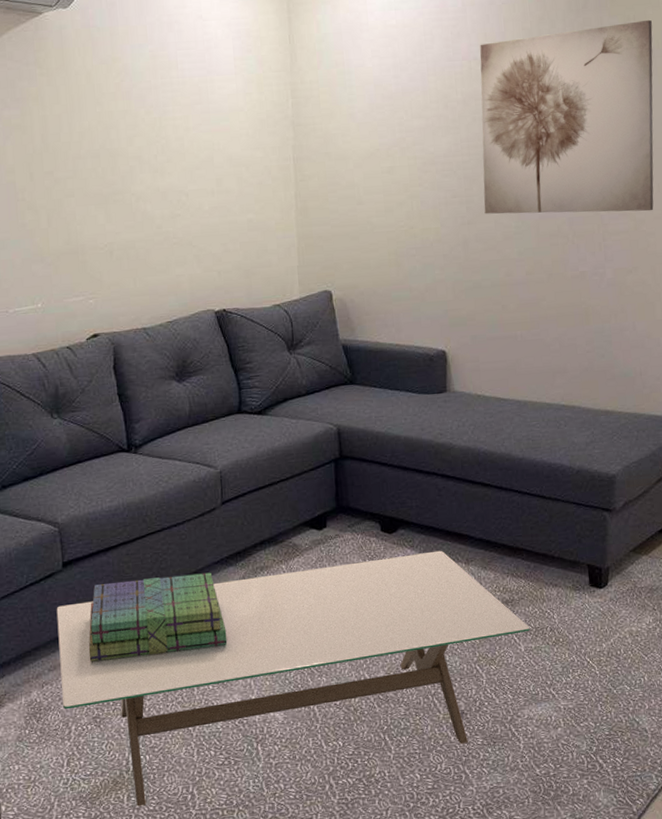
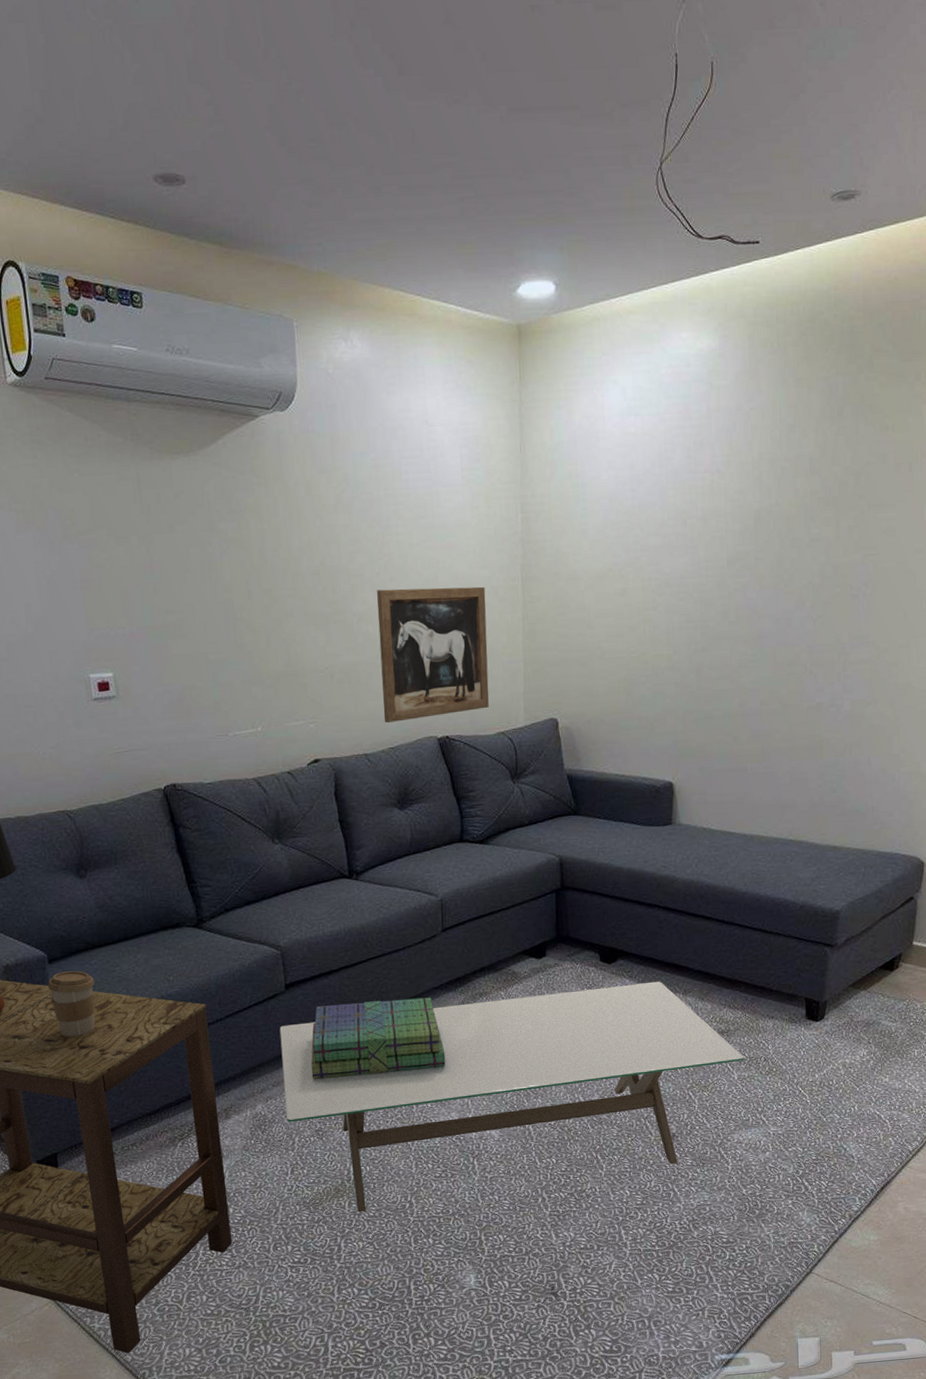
wall art: none [154,166,265,297] -> present [377,586,489,723]
wall art: present [480,19,654,214] -> none [719,429,912,641]

